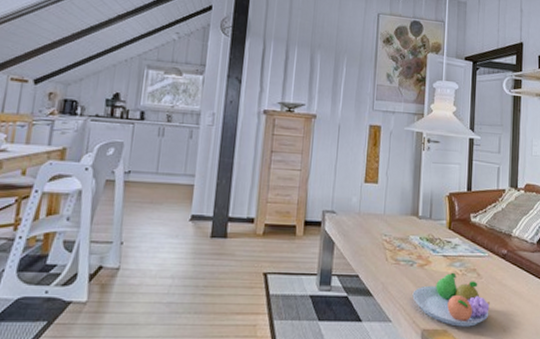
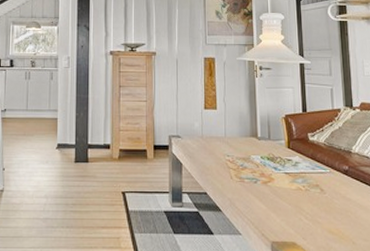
fruit bowl: present [412,272,490,327] -> none [259,188,337,239]

